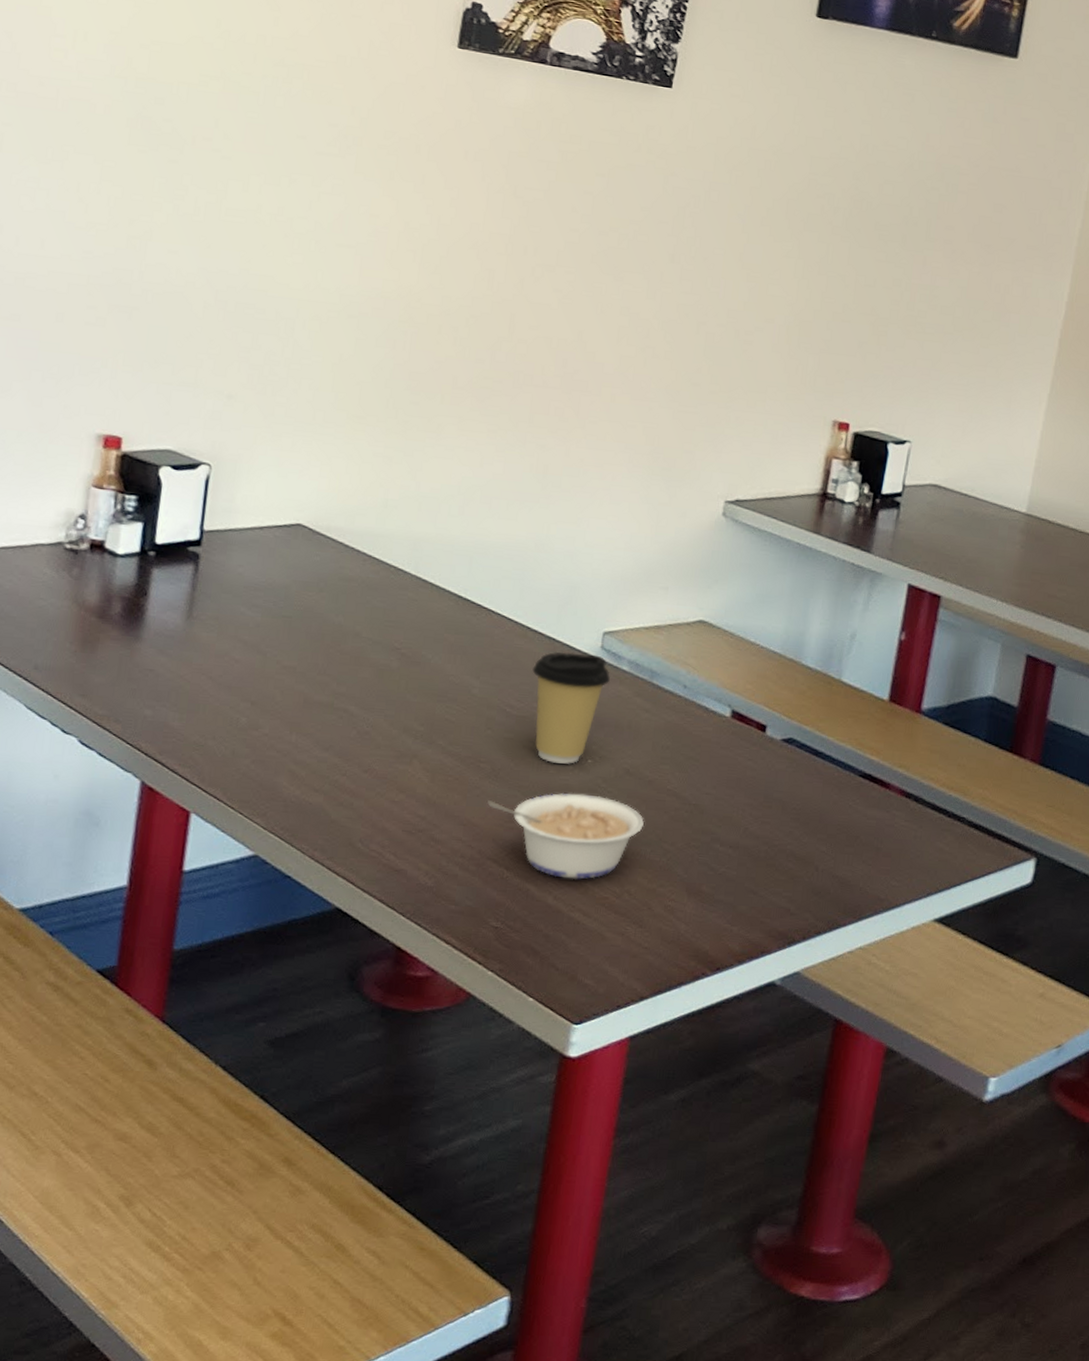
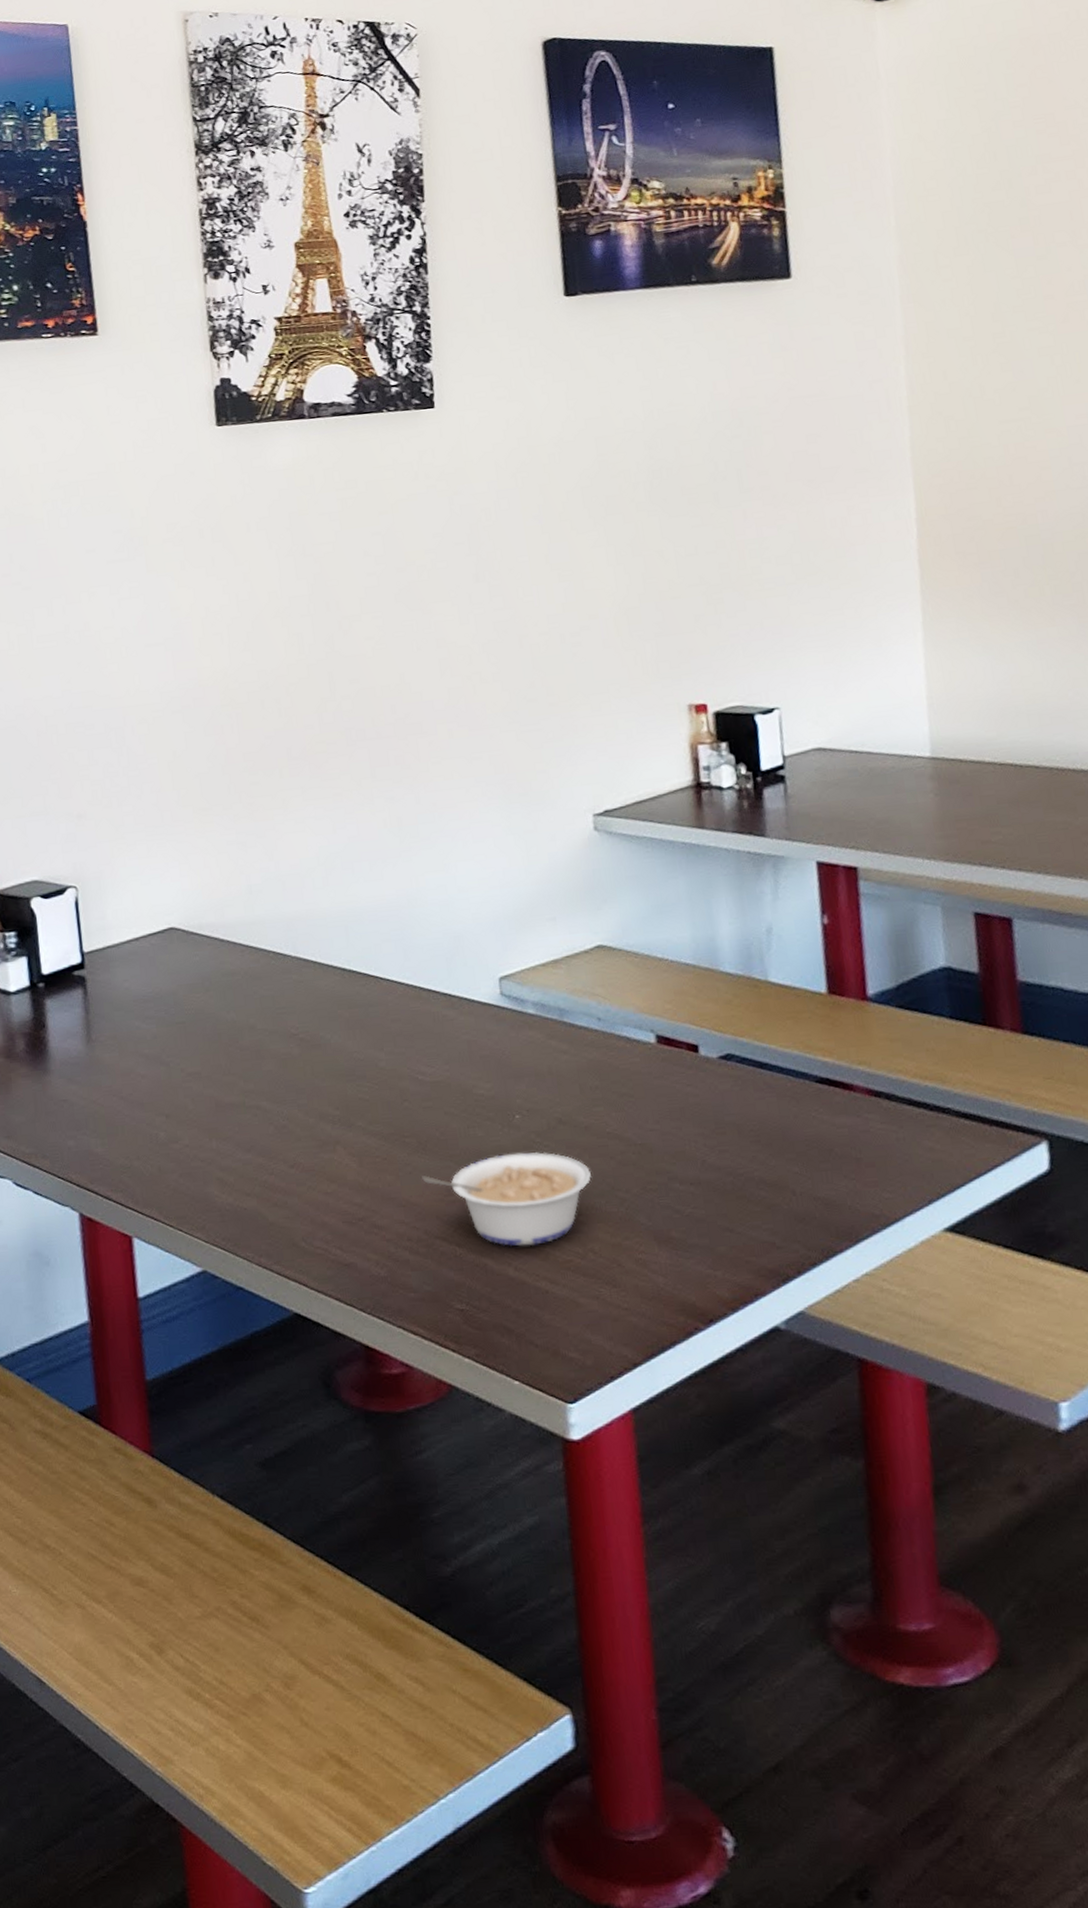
coffee cup: present [532,651,610,764] -> none [435,1003,518,1125]

